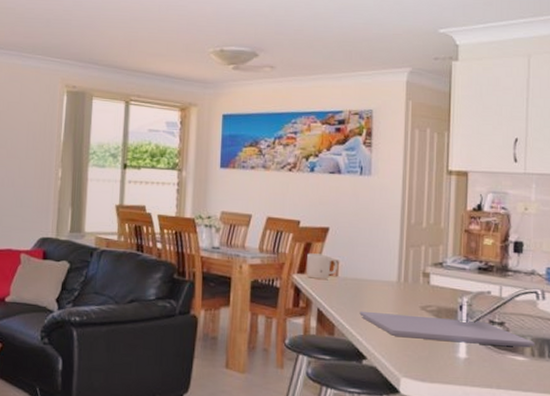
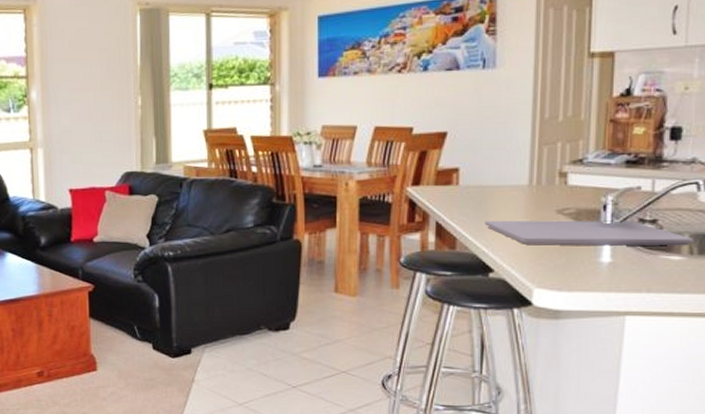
mug: present [307,253,338,279] -> none [422,162,458,190]

